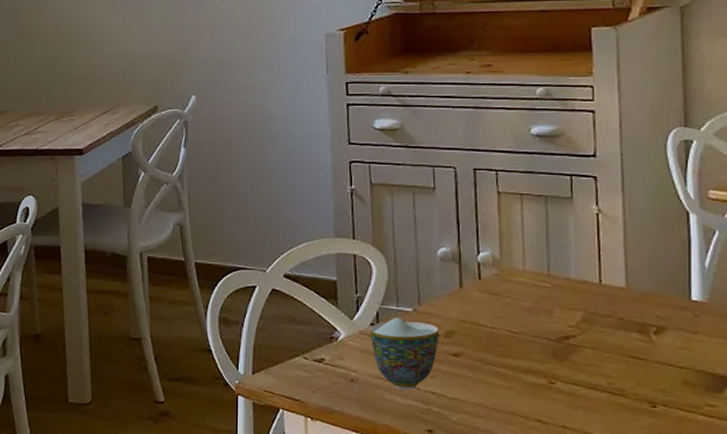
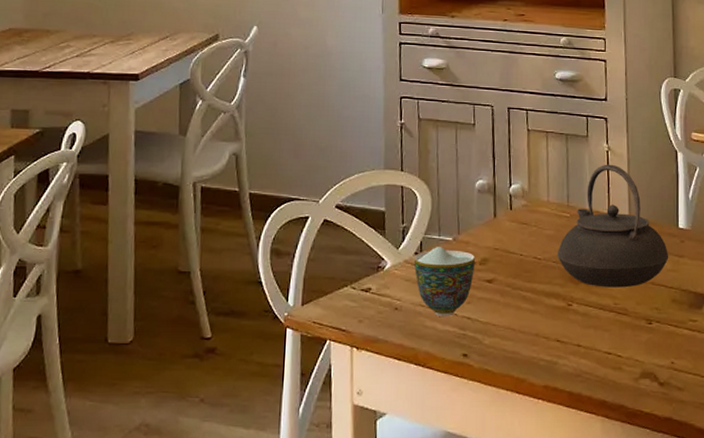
teapot: none [535,228,679,366] -> present [557,164,669,288]

